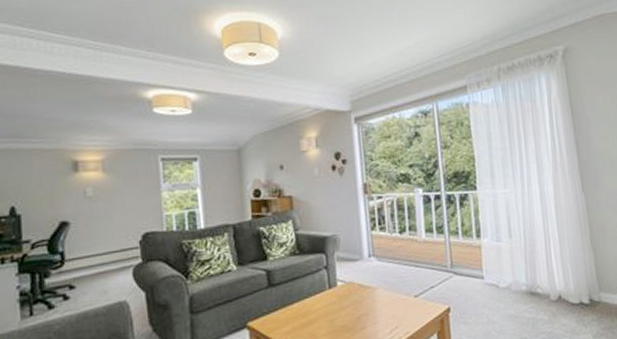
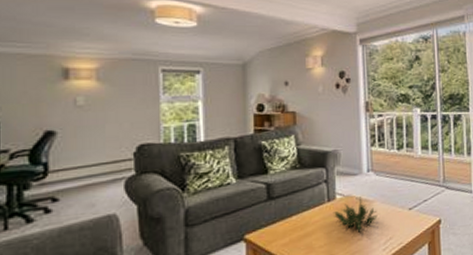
plant: none [334,283,382,321] -> present [333,197,378,233]

